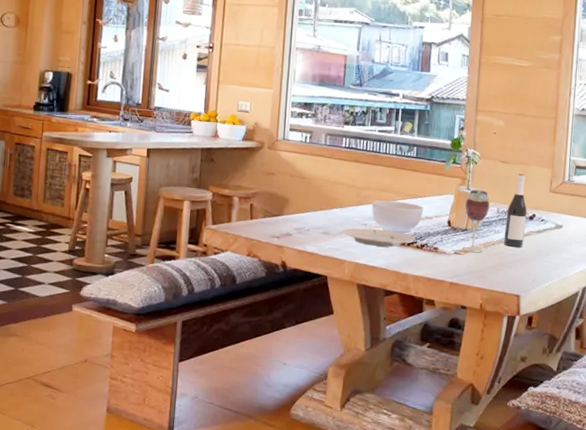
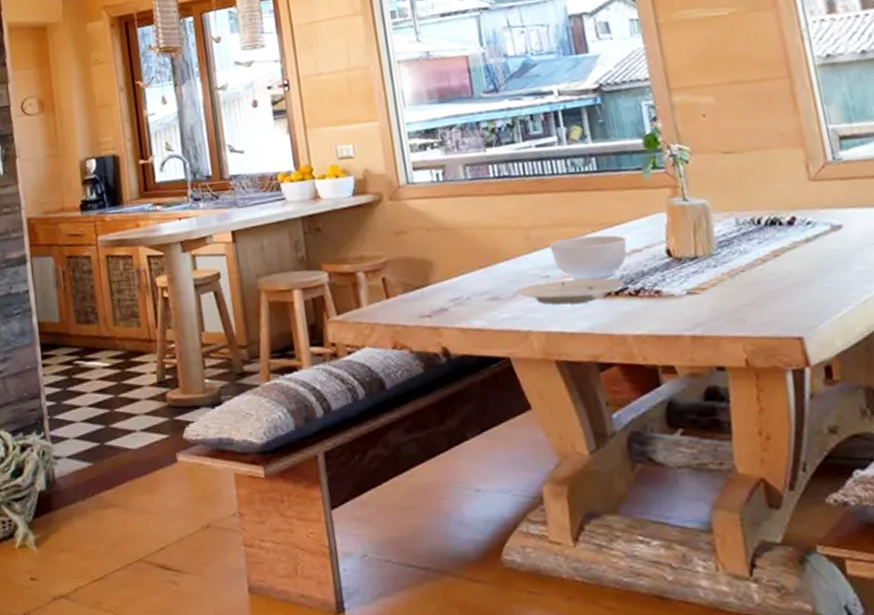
wineglass: present [462,189,490,253] -> none [685,197,729,289]
wine bottle: present [503,174,527,248] -> none [750,163,789,271]

